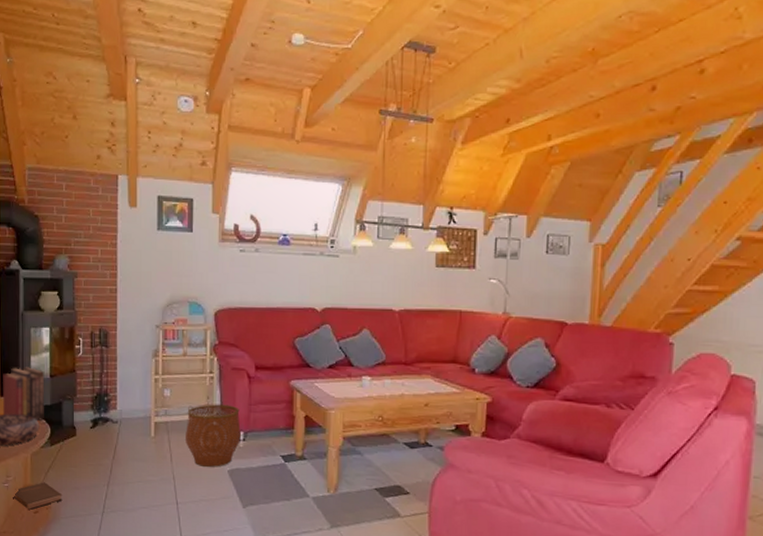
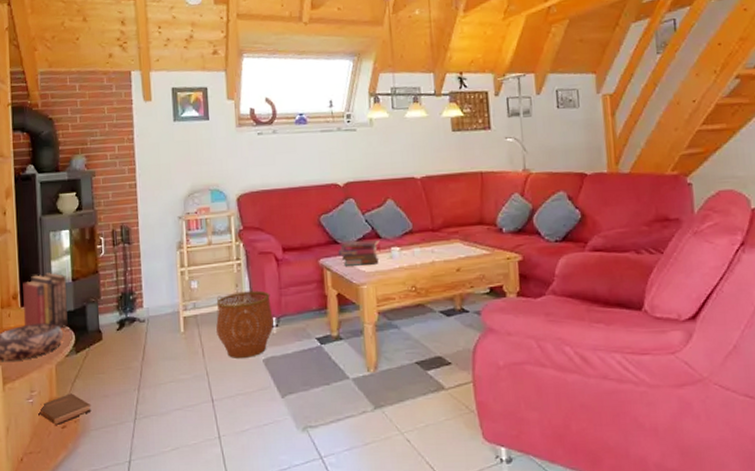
books: none [309,365,352,391] -> present [338,239,380,266]

